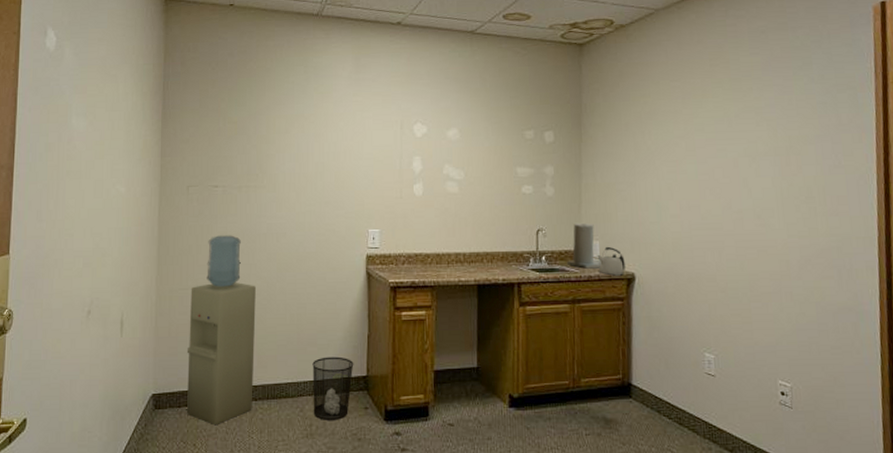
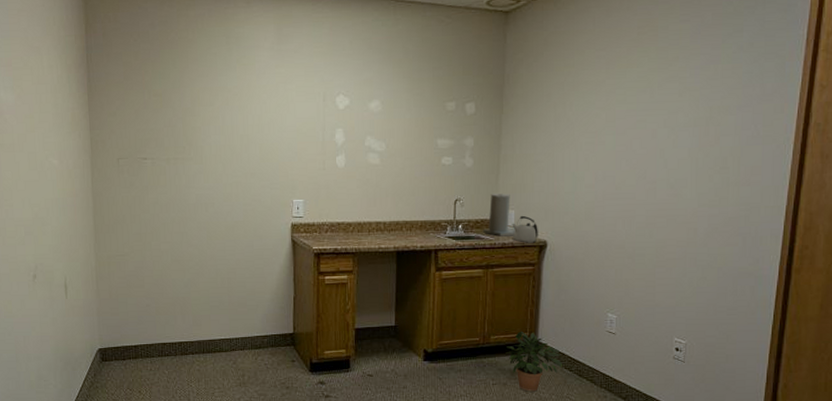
water cooler: present [187,234,256,426] -> none [127,204,190,376]
waste bin: present [312,356,354,420] -> none [243,316,281,371]
potted plant: none [597,373,661,443] -> present [504,331,563,392]

